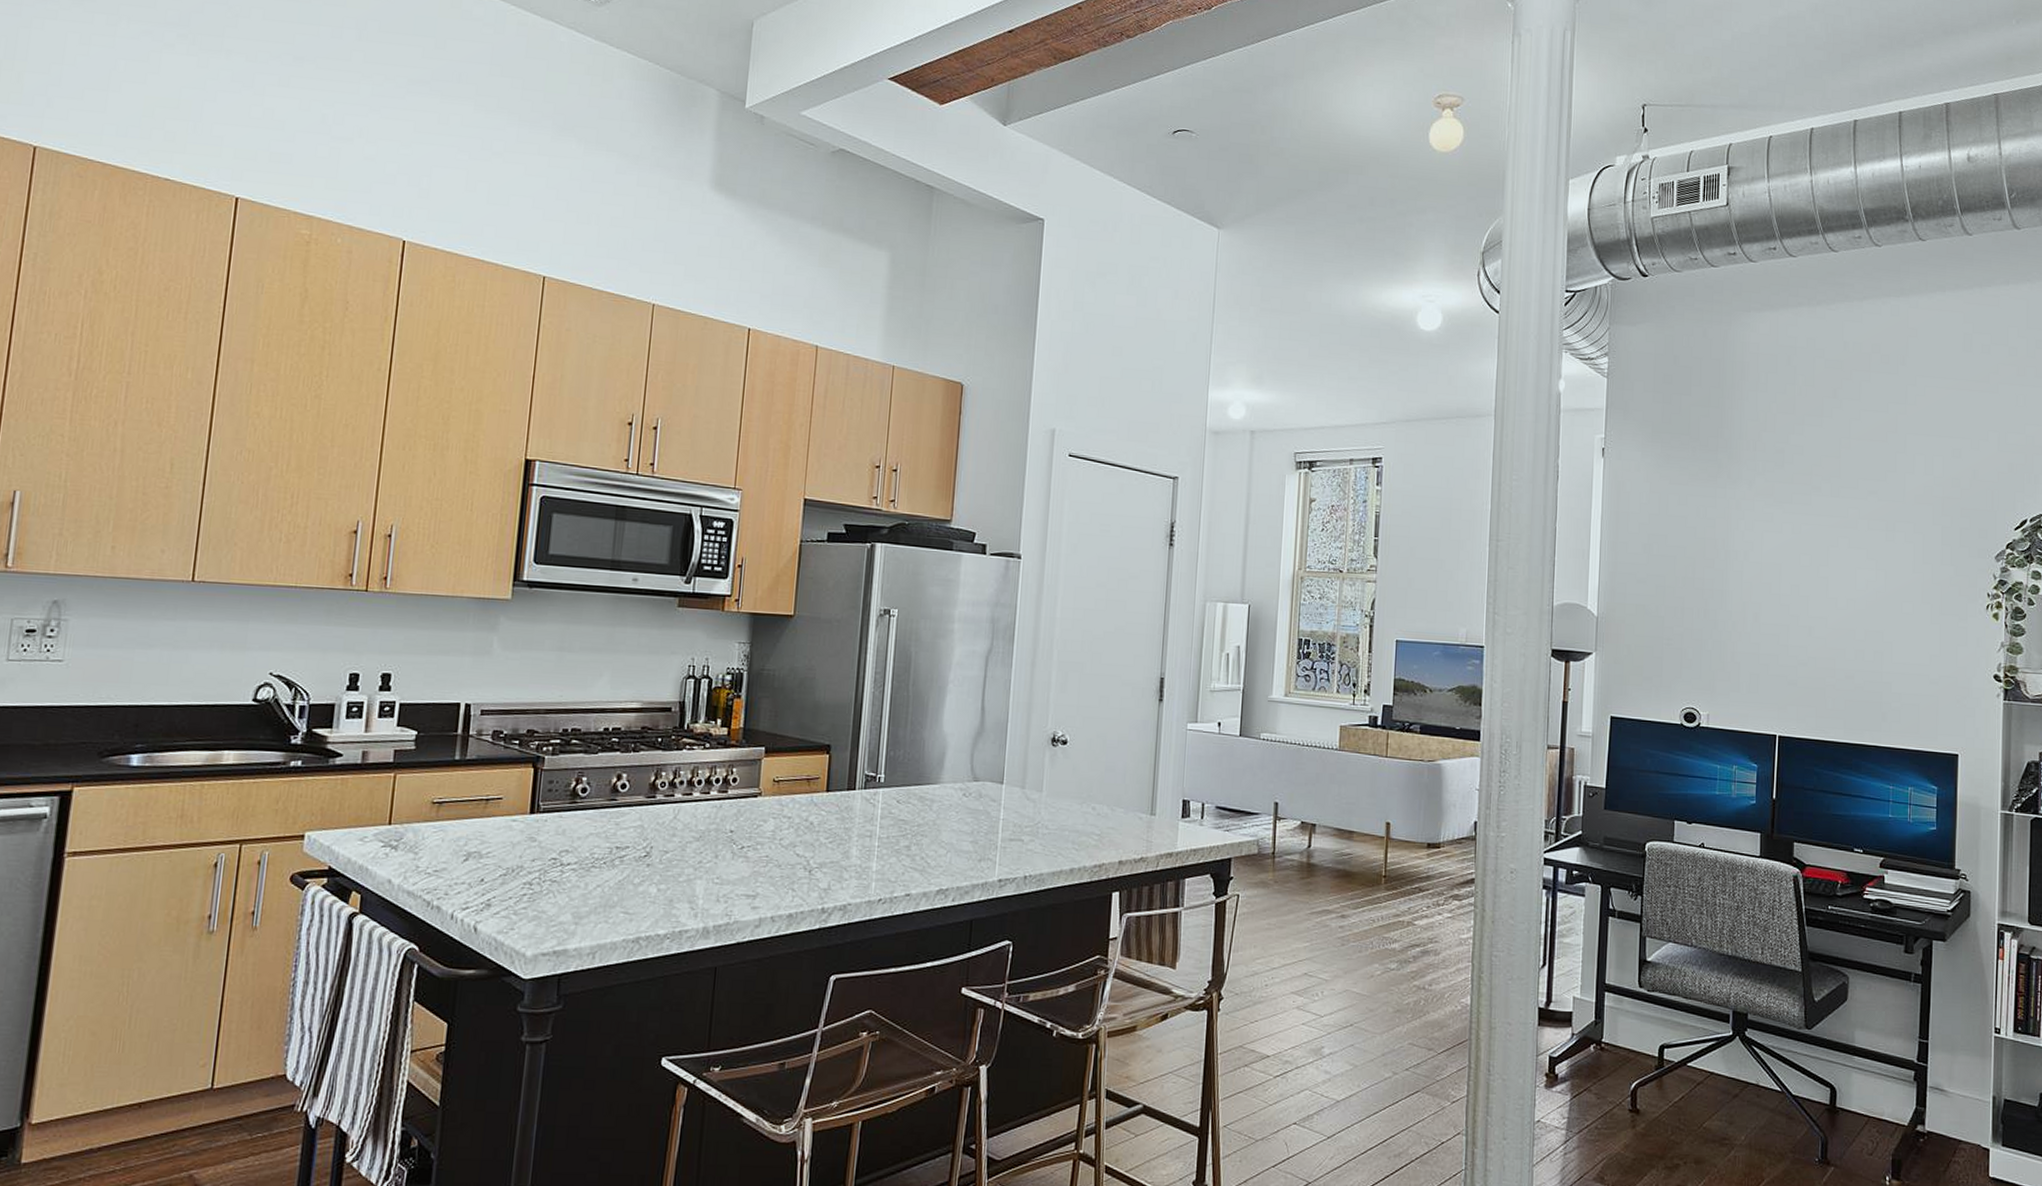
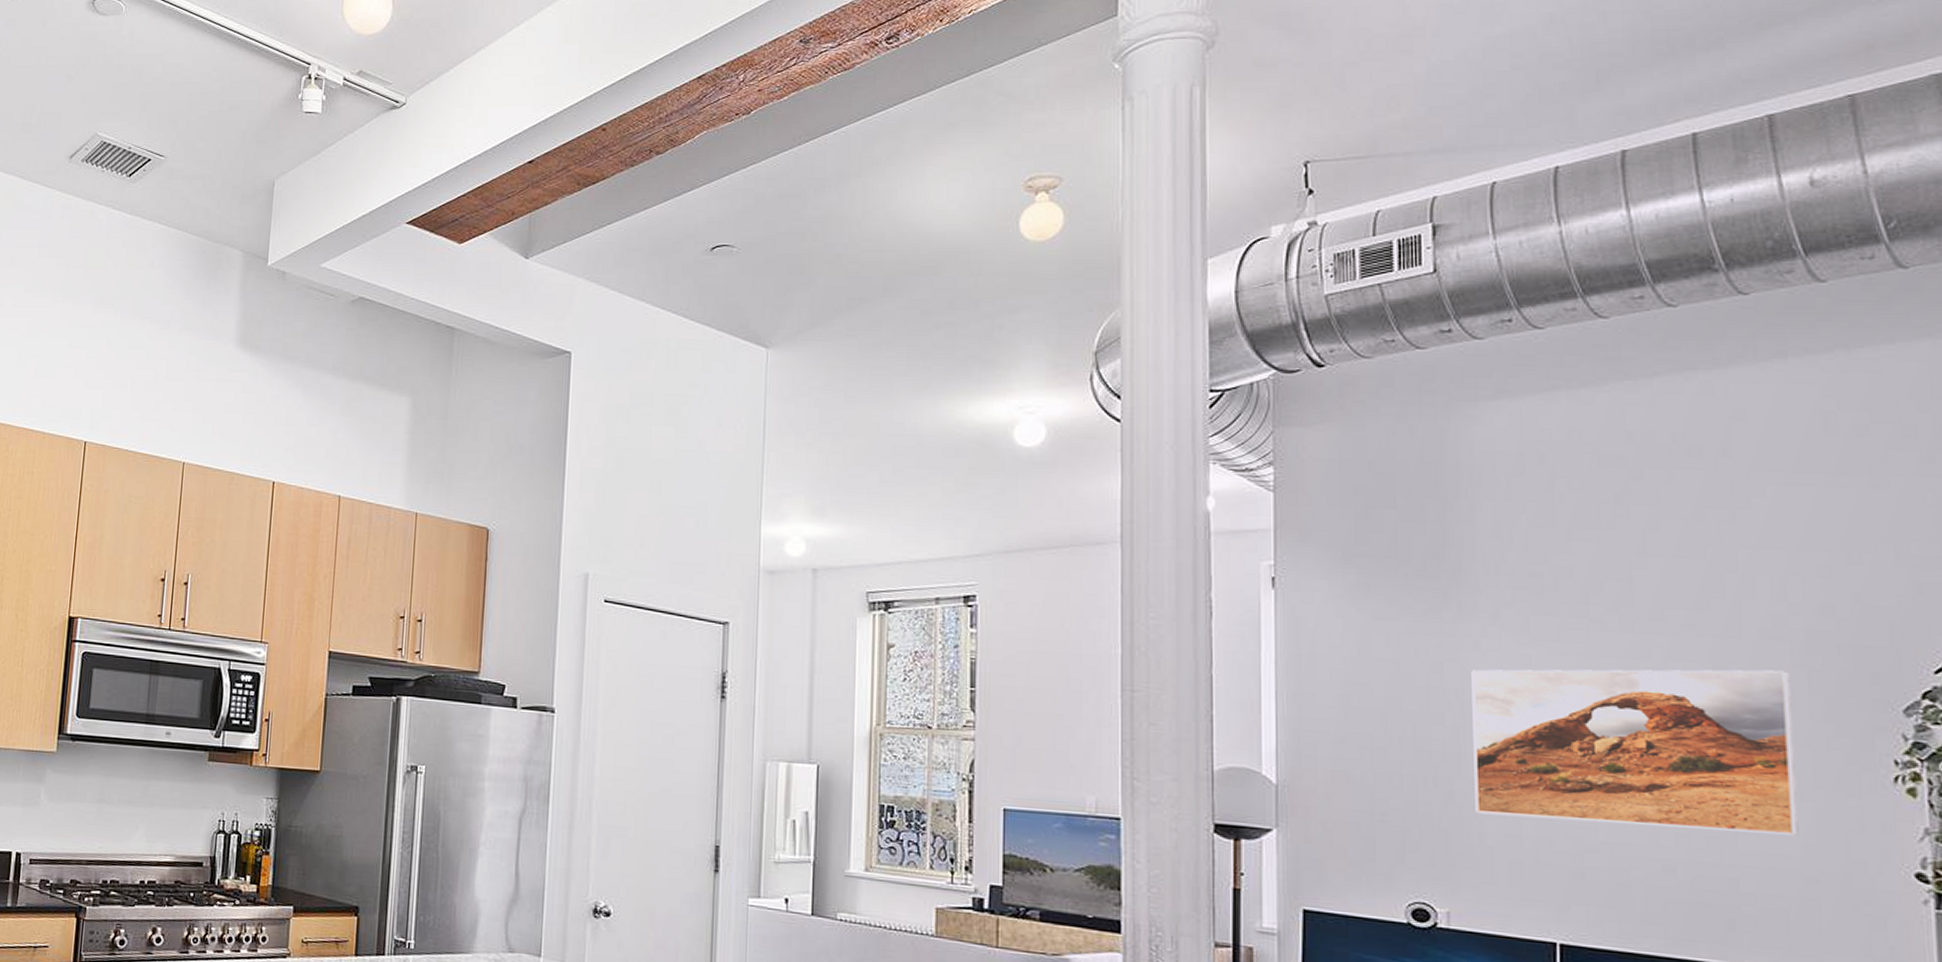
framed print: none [1730,524,1931,649] -> present [1471,669,1799,835]

